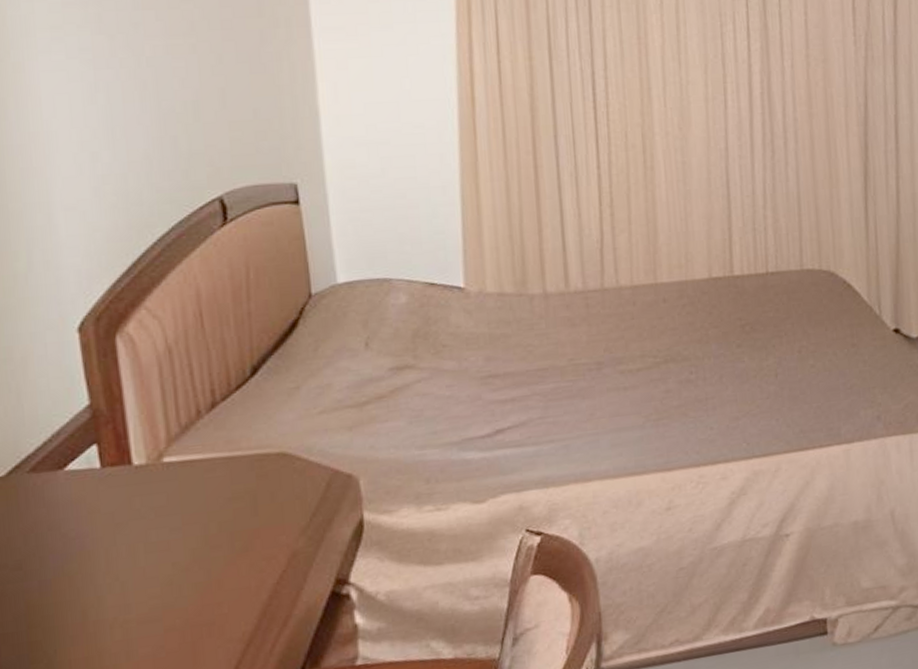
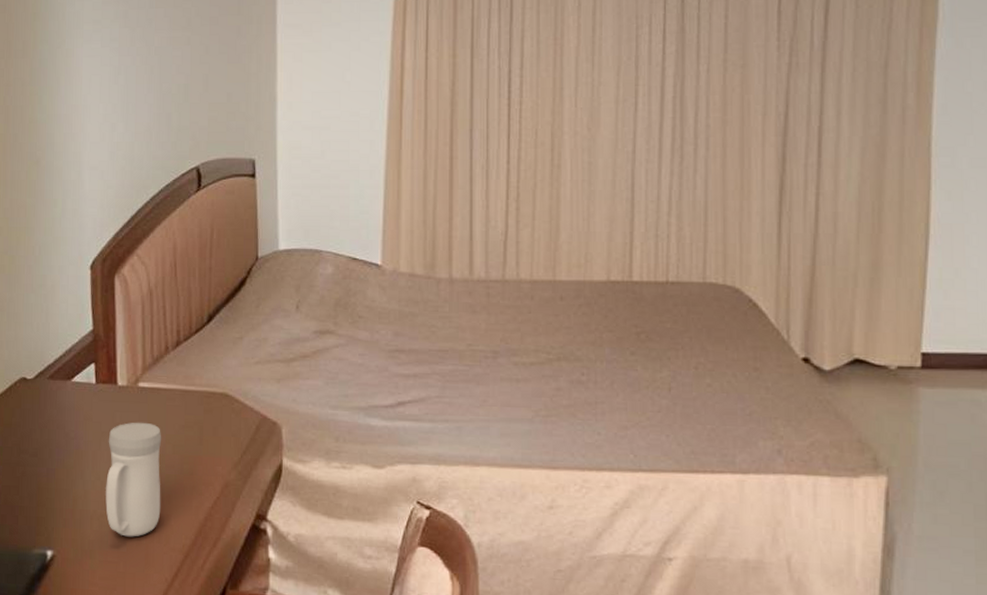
mug: none [126,502,209,640] -> present [105,422,162,537]

